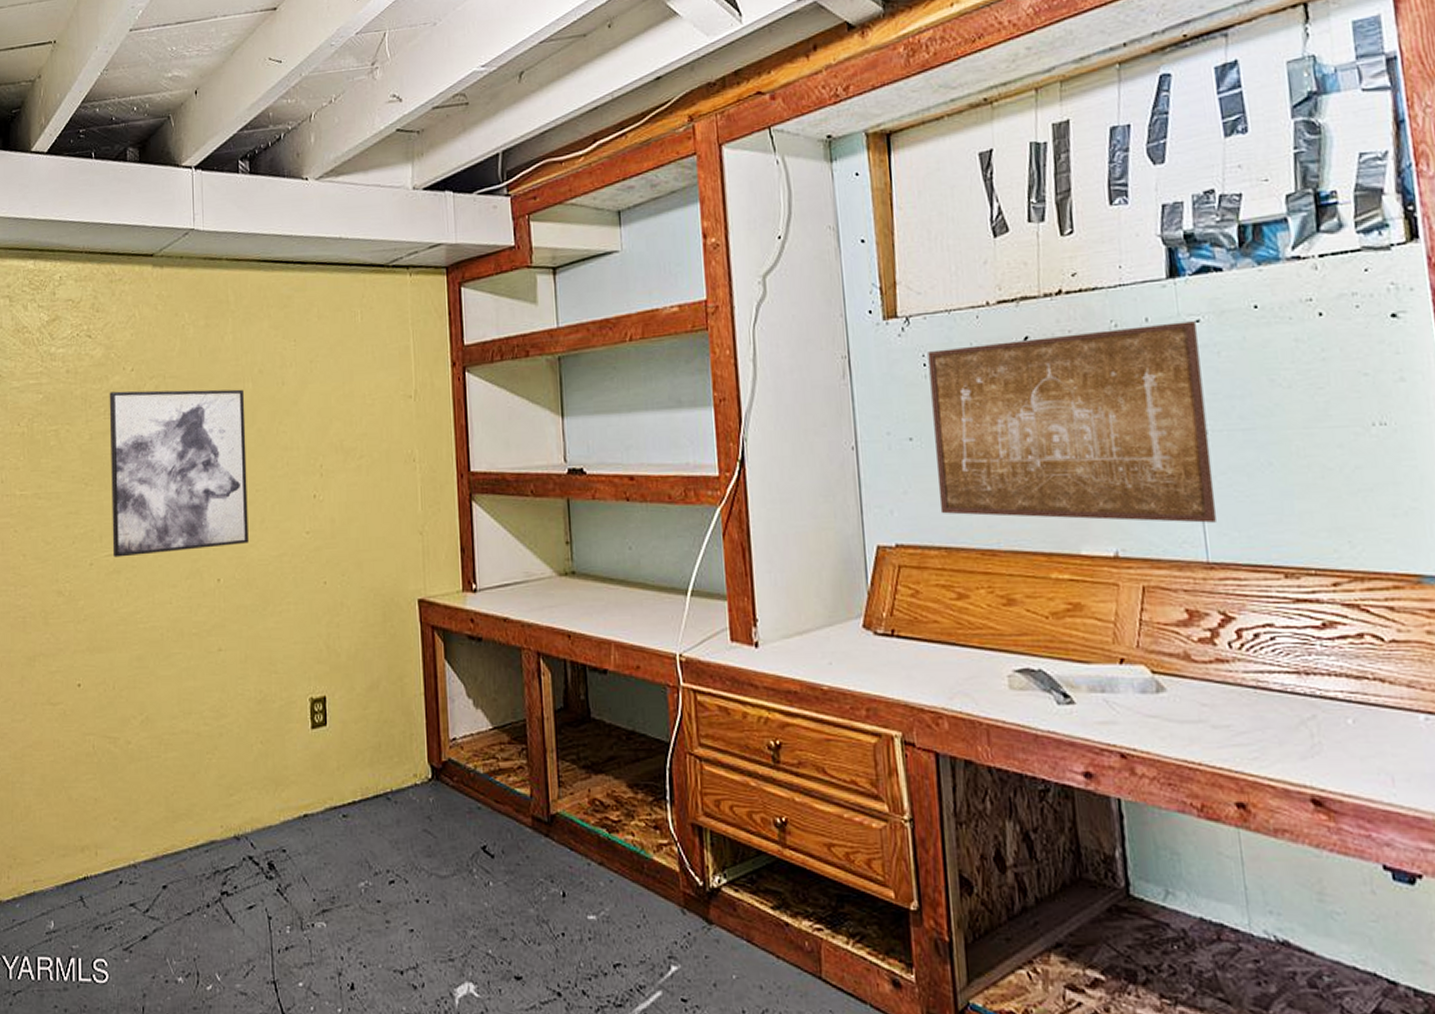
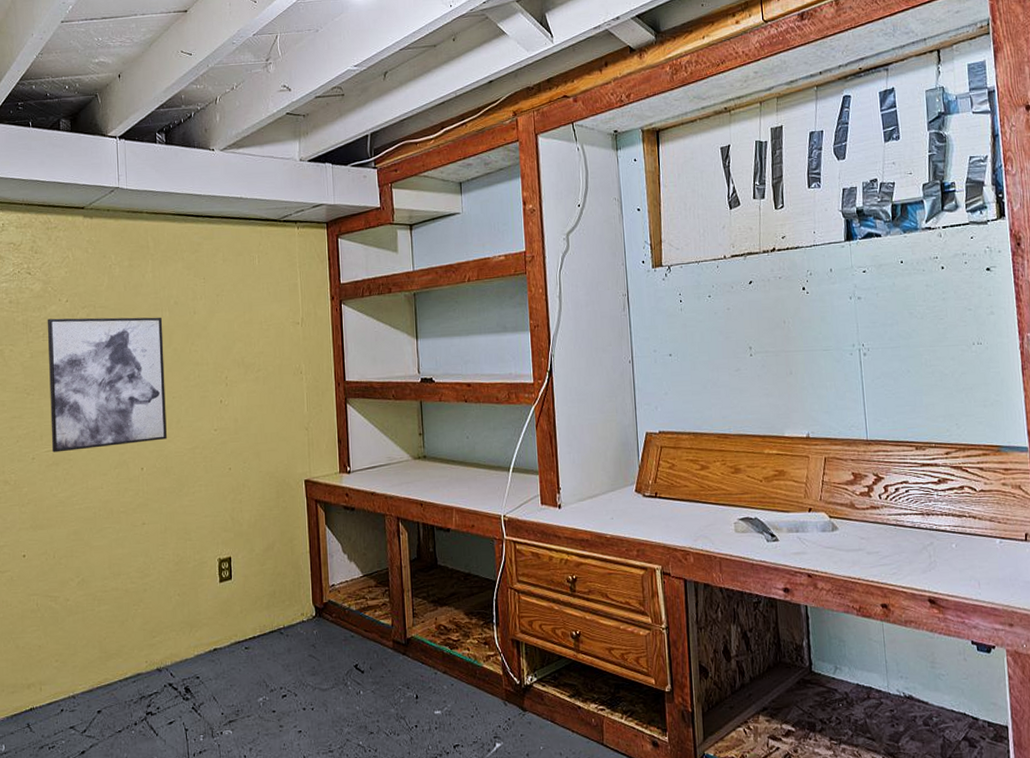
wall art: present [928,321,1217,523] -> none [683,271,874,413]

